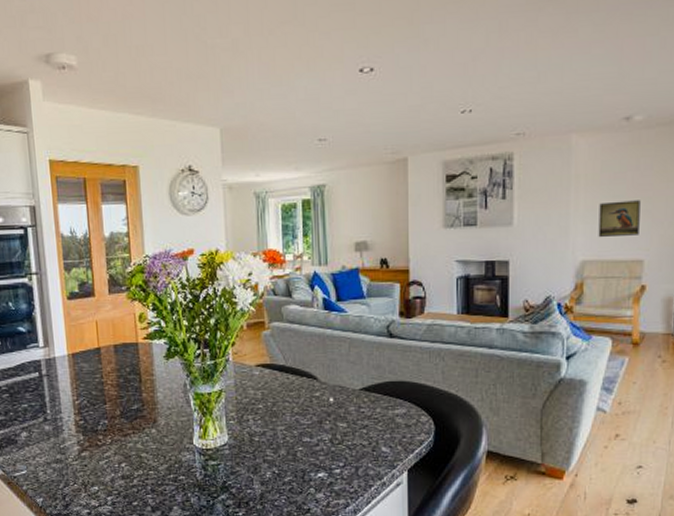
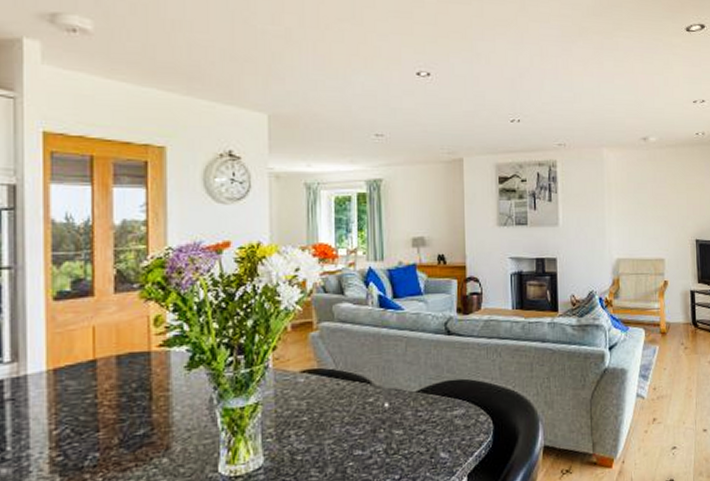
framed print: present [598,200,641,238] -> none [628,207,660,239]

